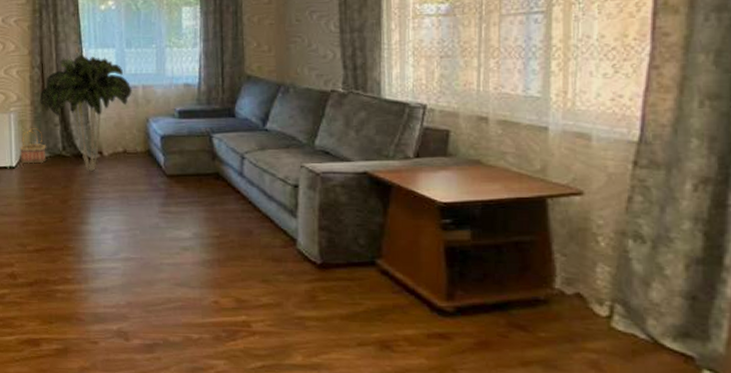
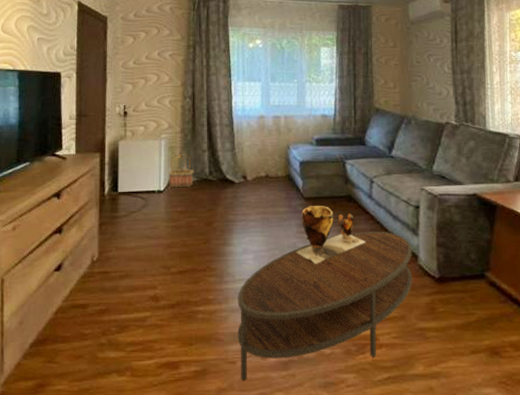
indoor plant: present [39,55,132,172] -> none [190,87,275,195]
coffee table: none [98,212,290,362] -> present [238,231,413,382]
clay pot: none [159,184,237,246] -> present [296,206,366,264]

